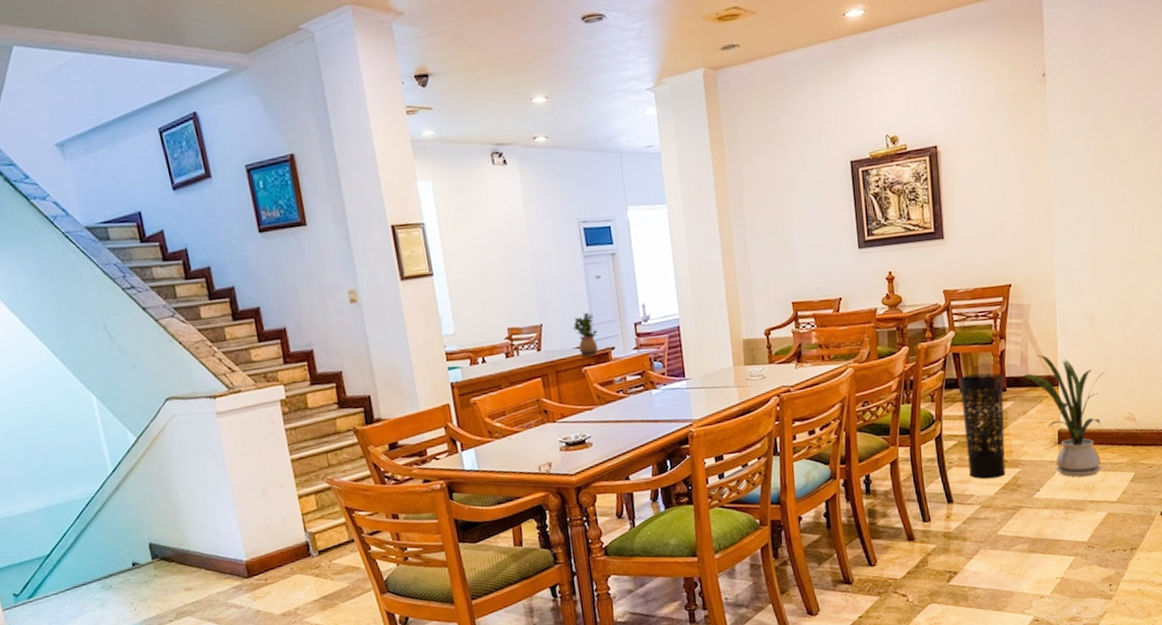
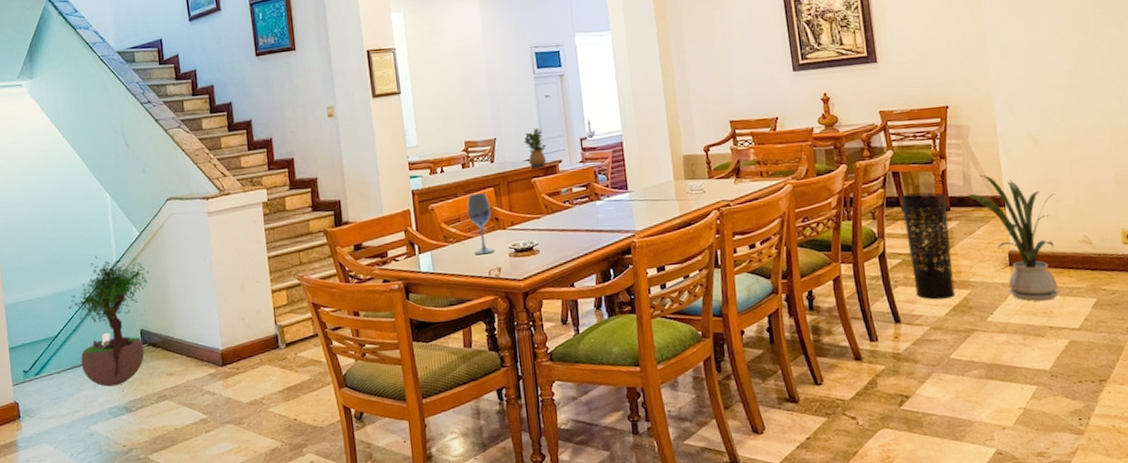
potted tree: none [59,464,157,606] -> present [68,255,149,387]
wineglass: none [512,384,544,450] -> present [466,193,495,255]

